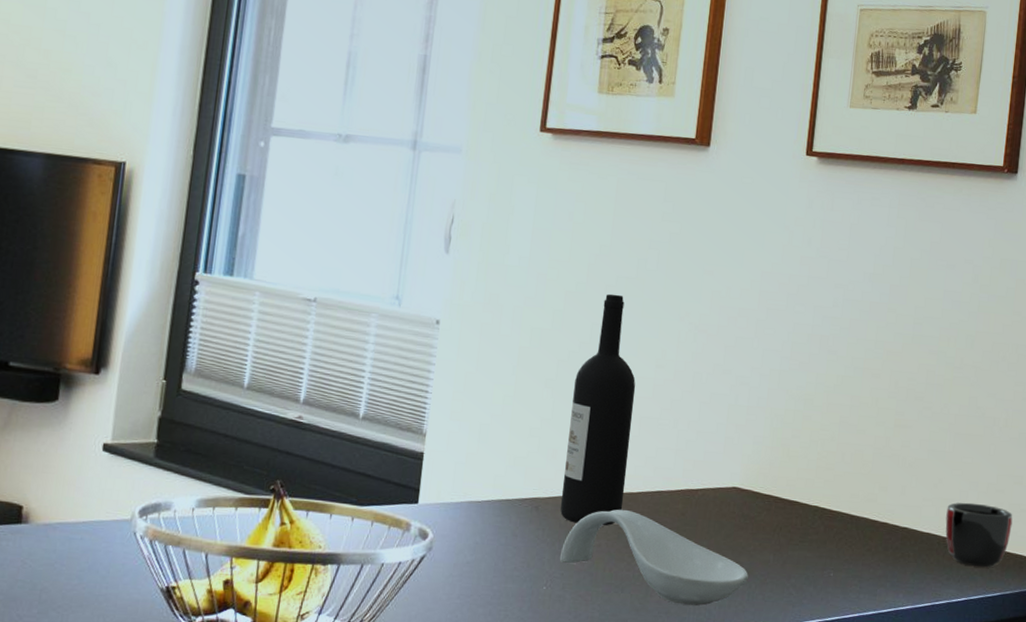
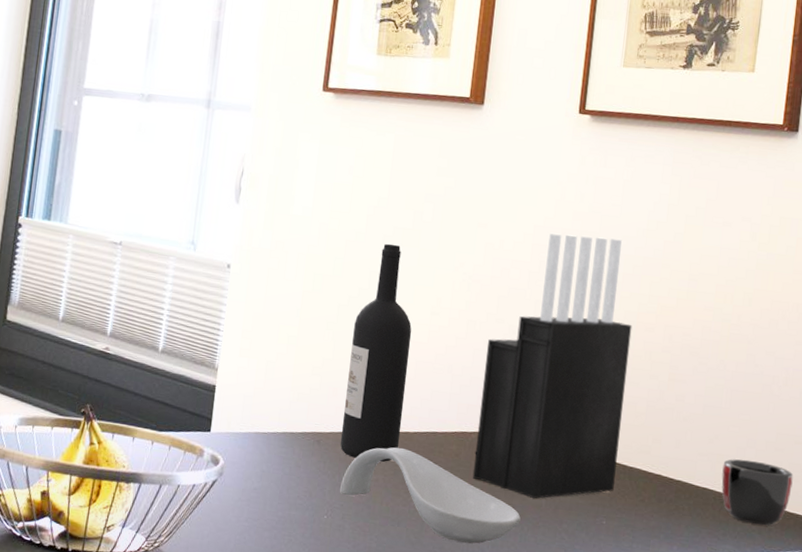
knife block: none [699,280,859,554] -> present [472,233,632,499]

